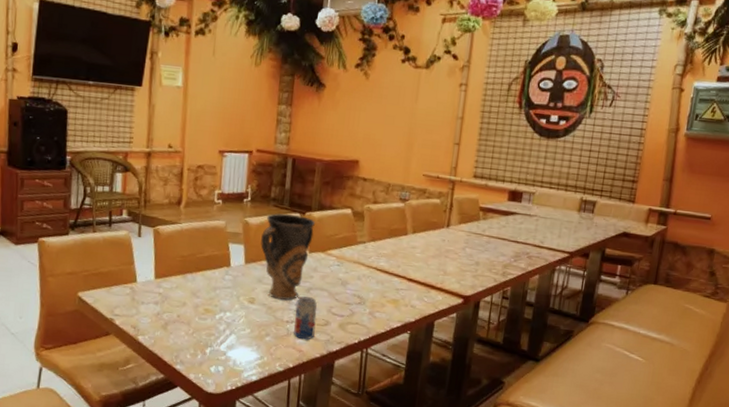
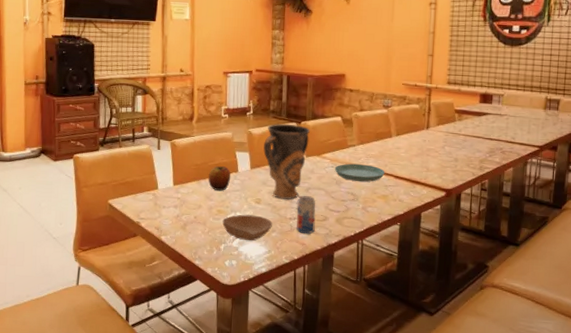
apple: none [195,258,222,287] -> present [208,166,231,191]
bowl: none [209,315,267,346] -> present [222,214,272,241]
saucer: none [340,262,397,284] -> present [334,163,385,182]

